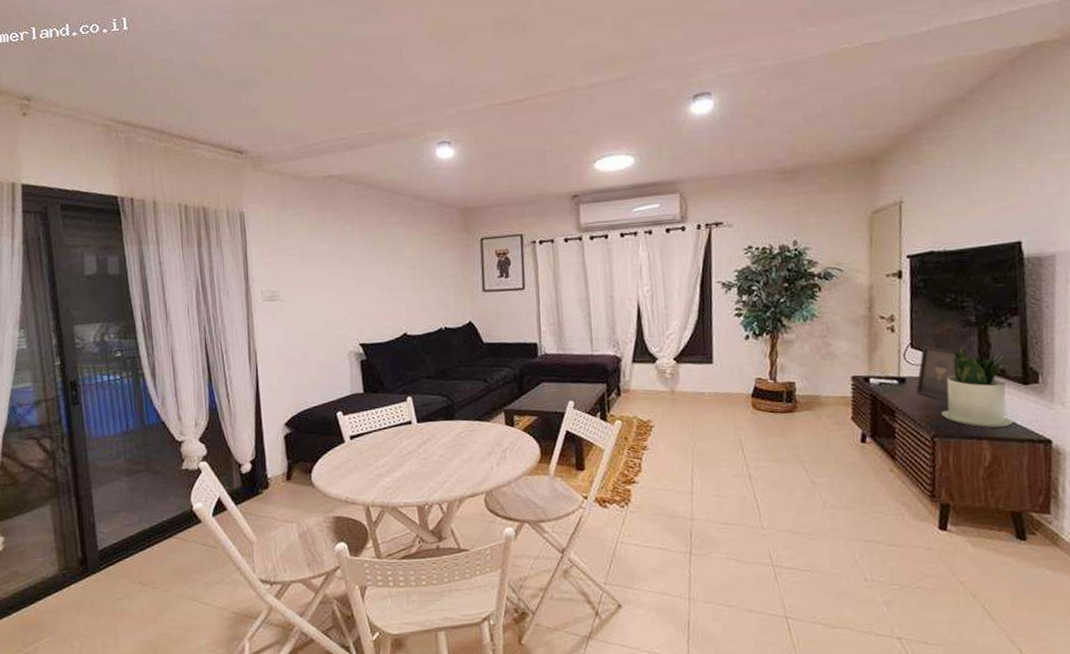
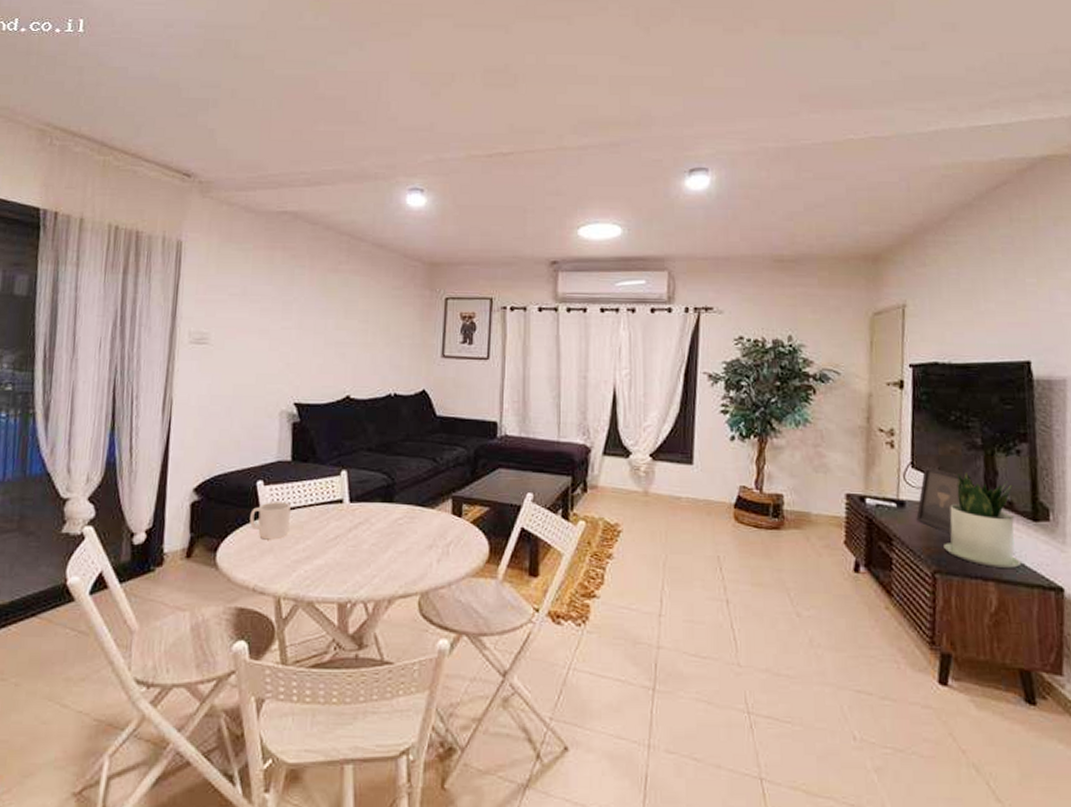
mug: none [335,427,369,460] -> present [250,502,291,540]

